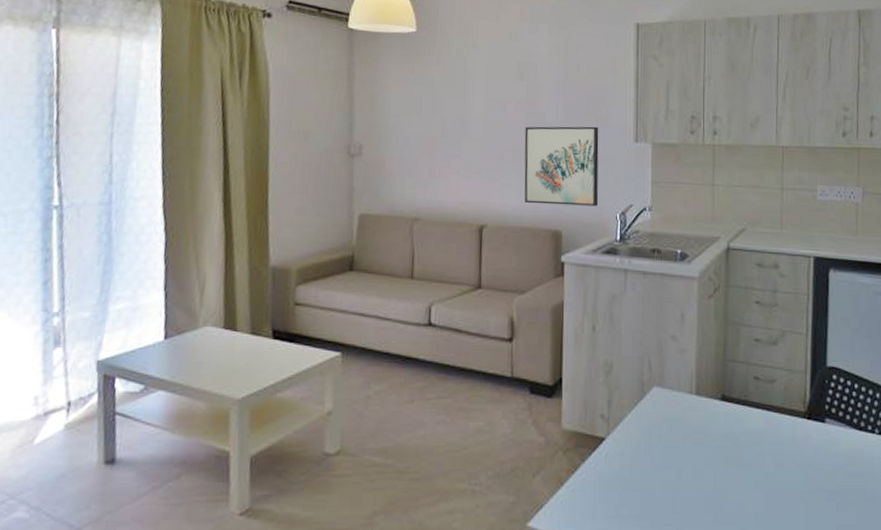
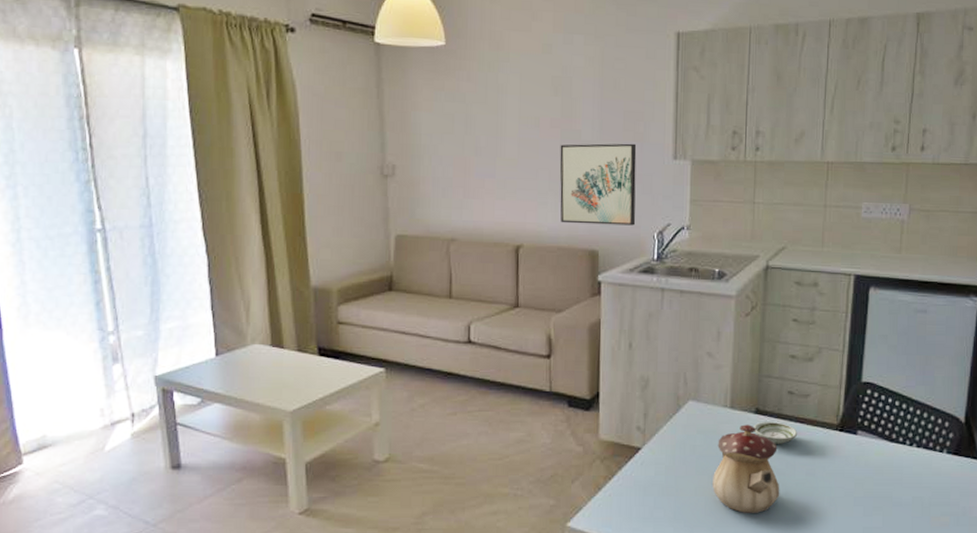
teapot: none [680,412,750,510] -> present [713,424,780,513]
saucer: none [720,410,765,433] -> present [753,422,798,444]

